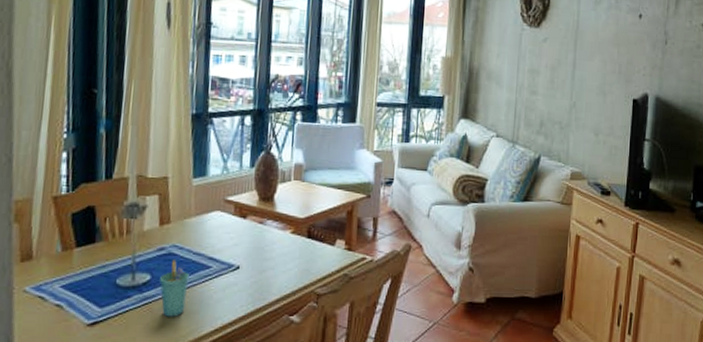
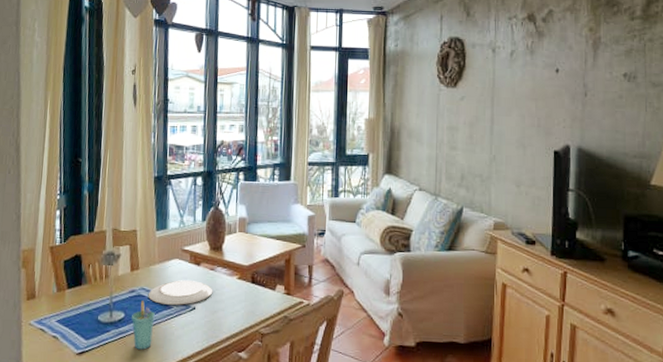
plate: none [181,235,262,264] -> present [148,280,213,305]

